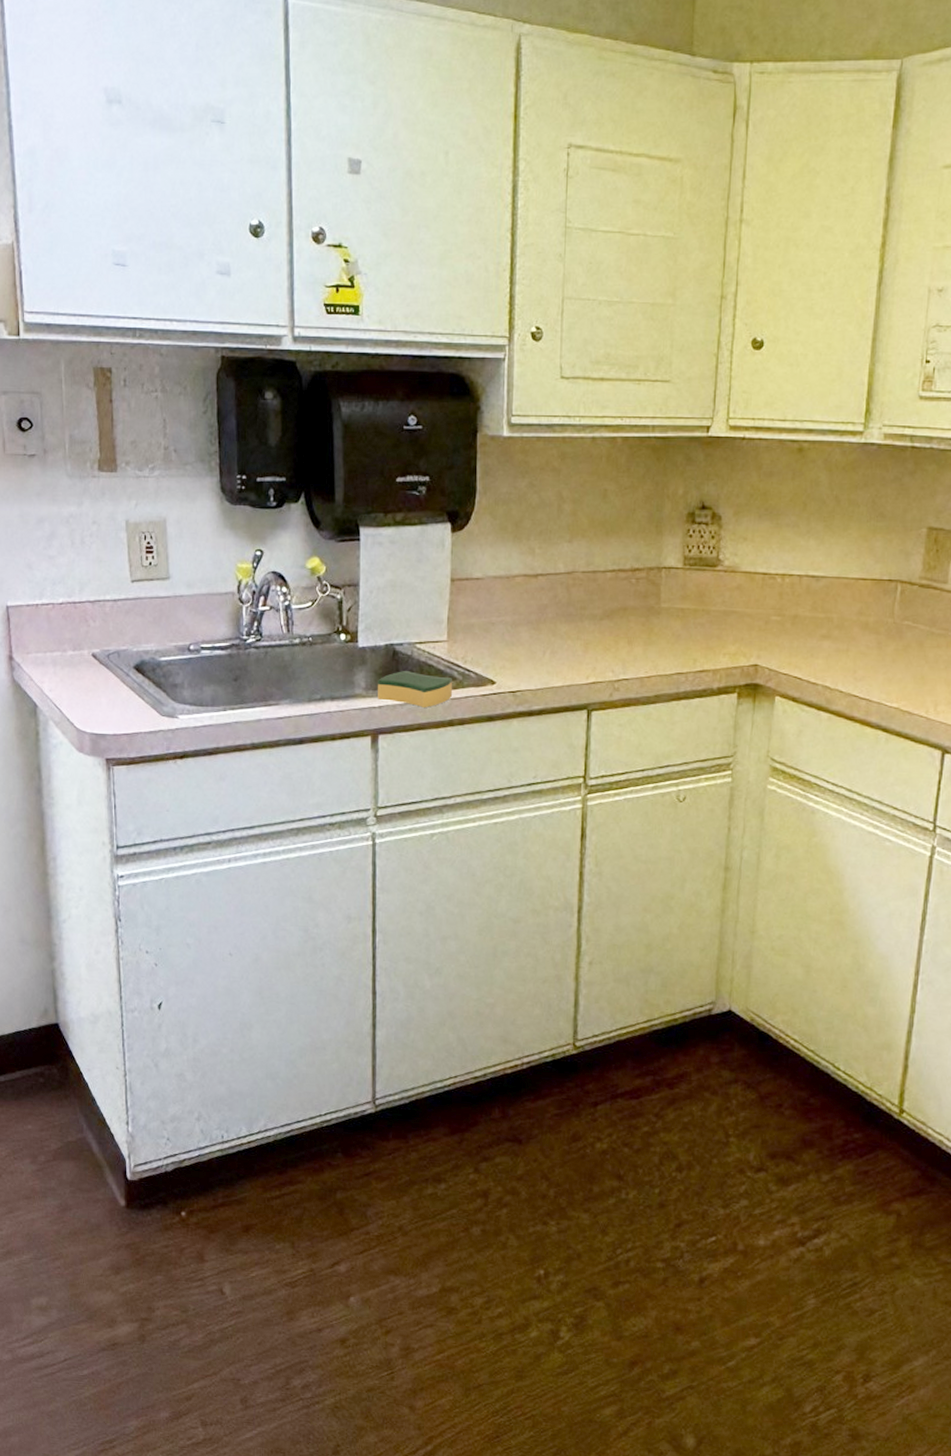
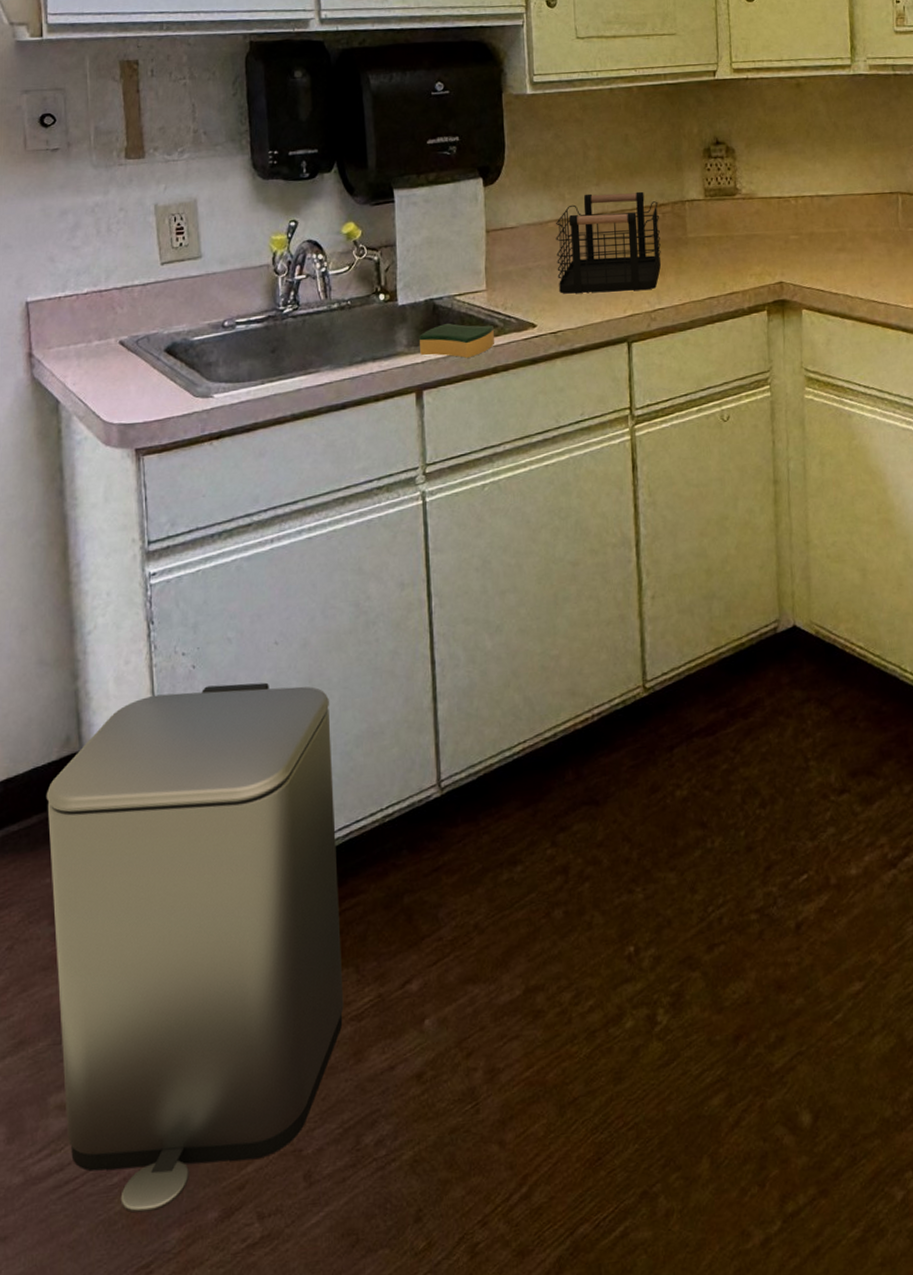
pedal bin: none [27,983,280,1403] -> present [46,682,344,1214]
dish rack: none [521,550,633,658] -> present [555,191,661,294]

